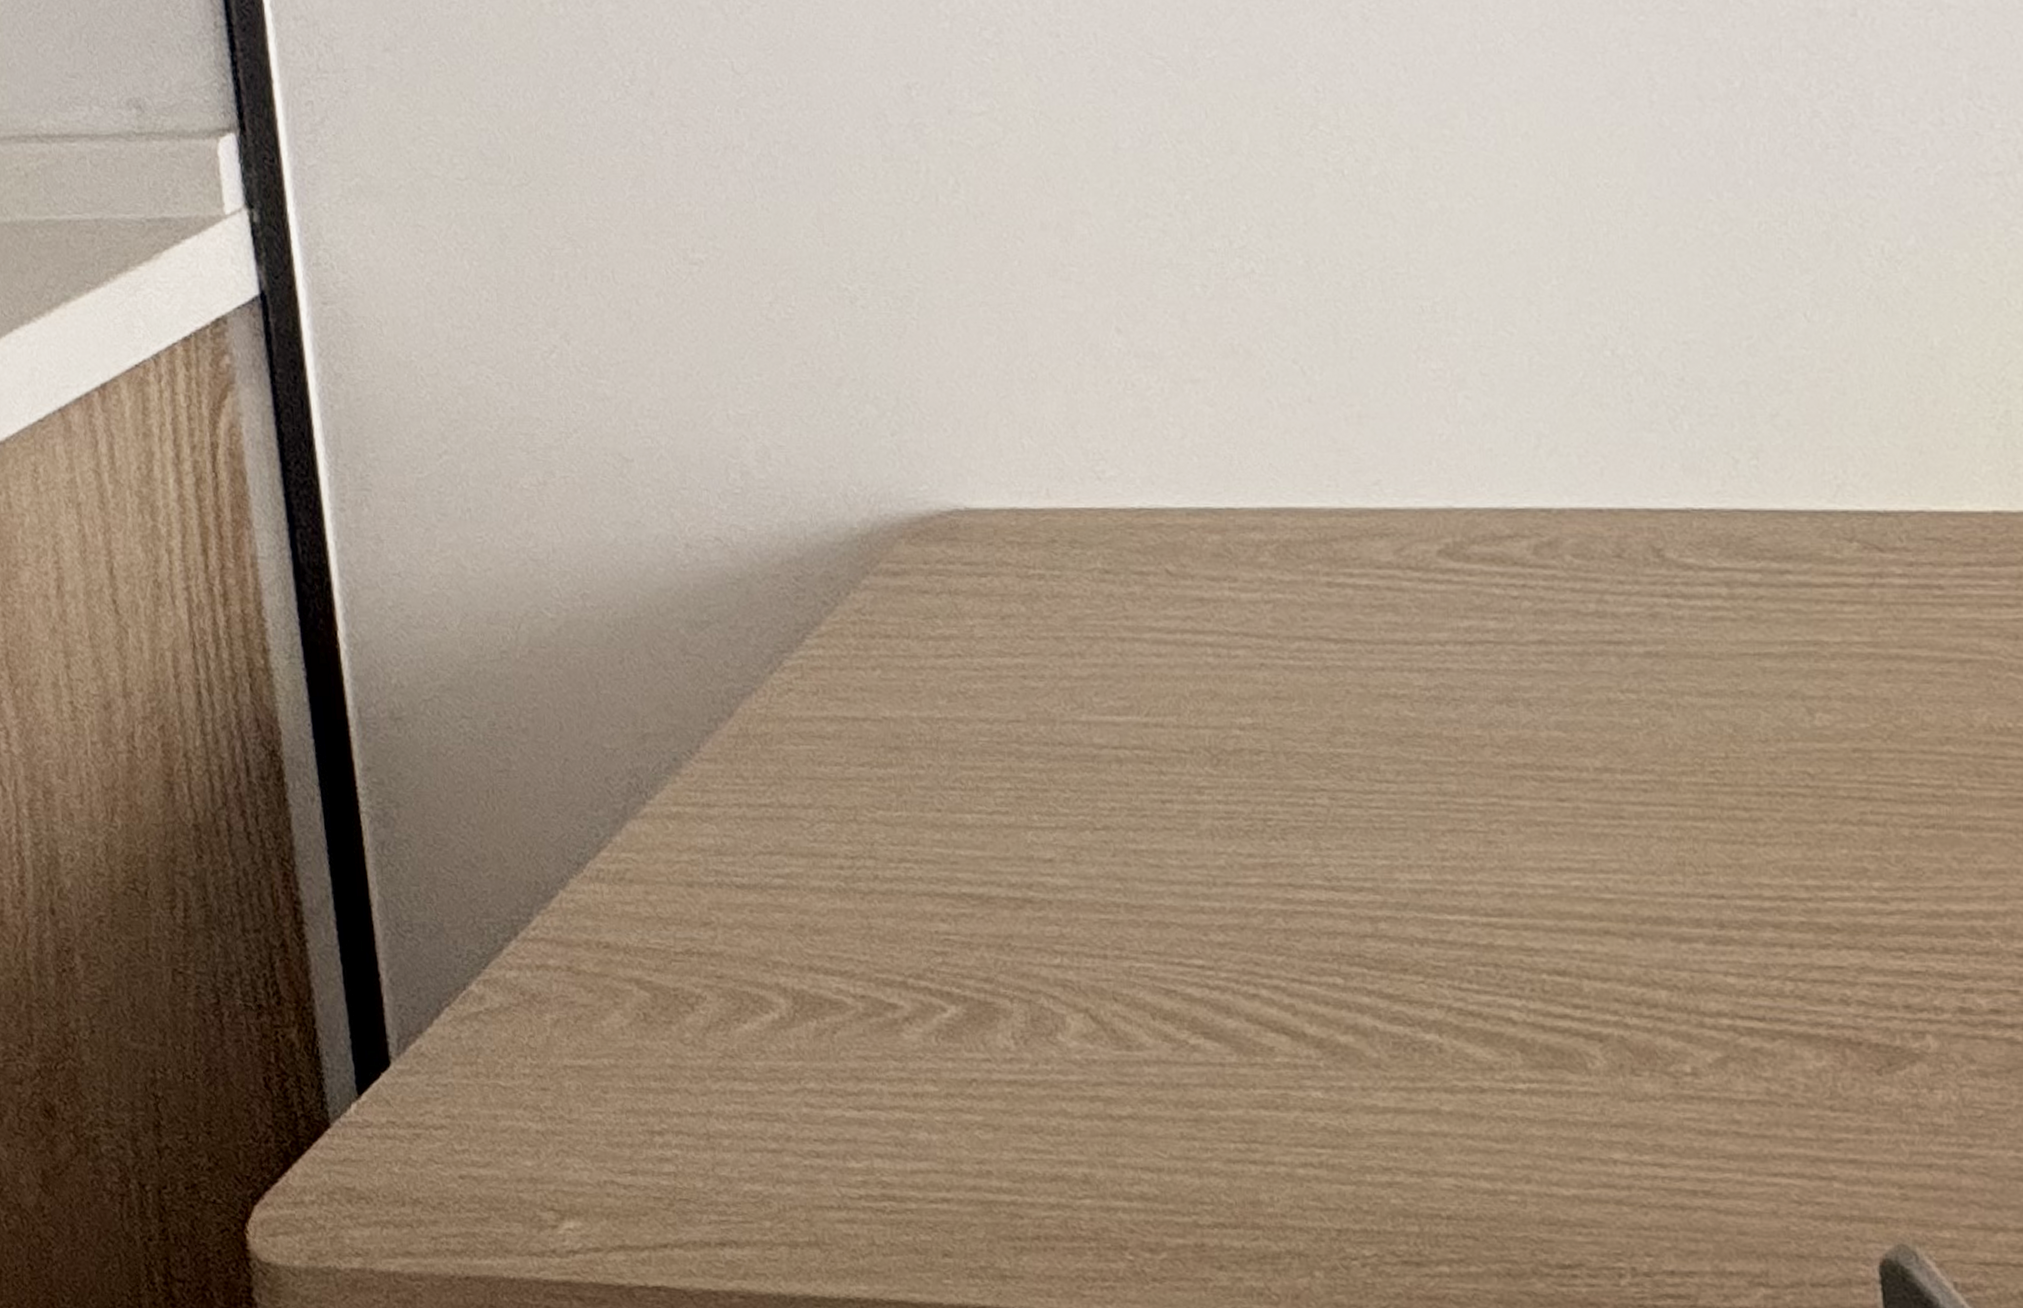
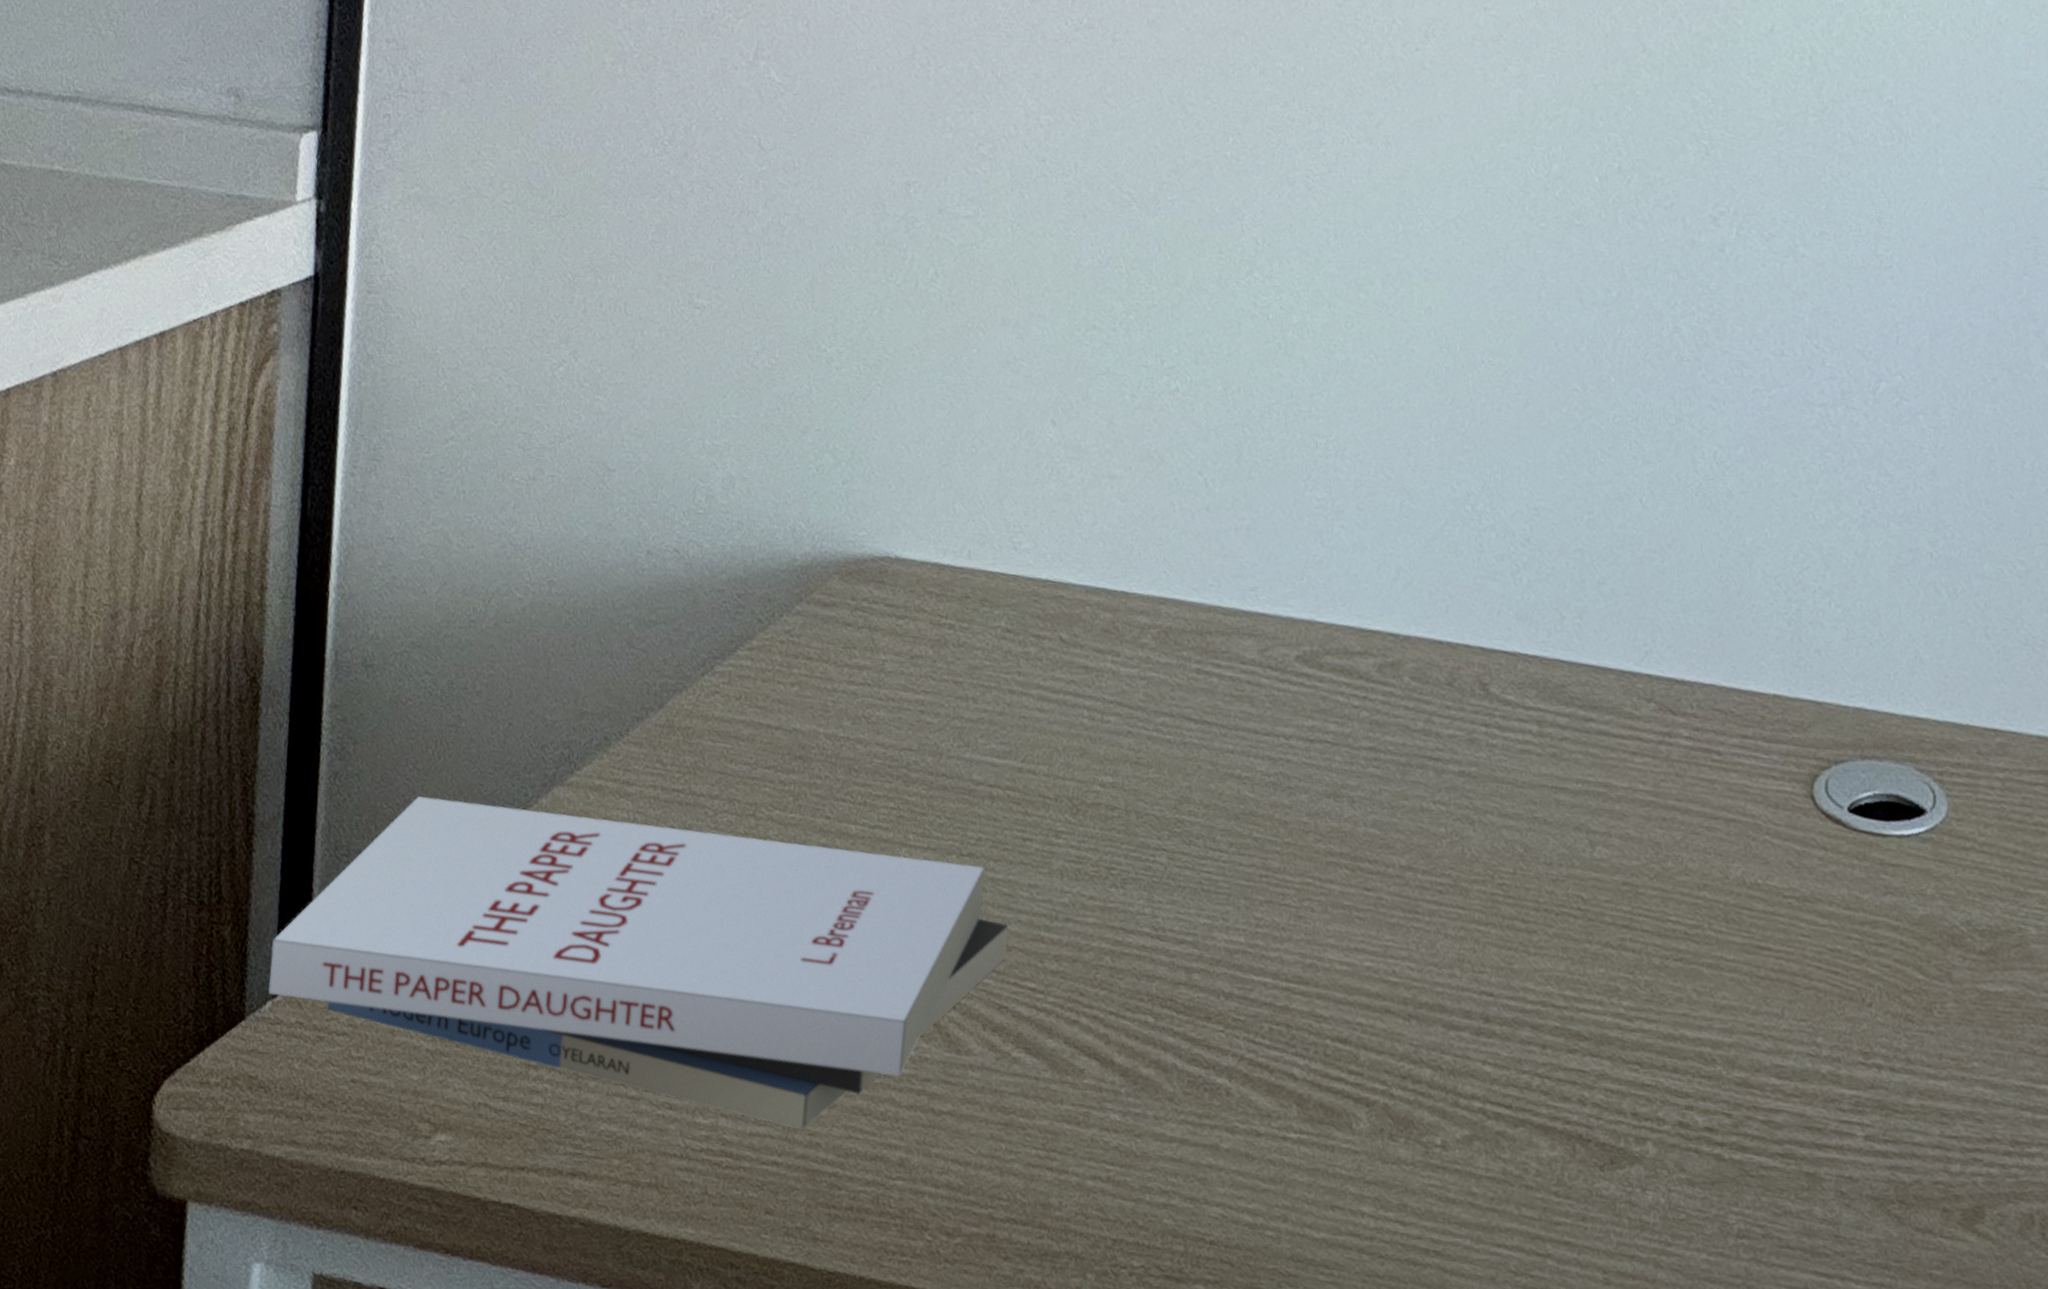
books: none [345,838,1164,1158] -> present [267,796,1009,1130]

